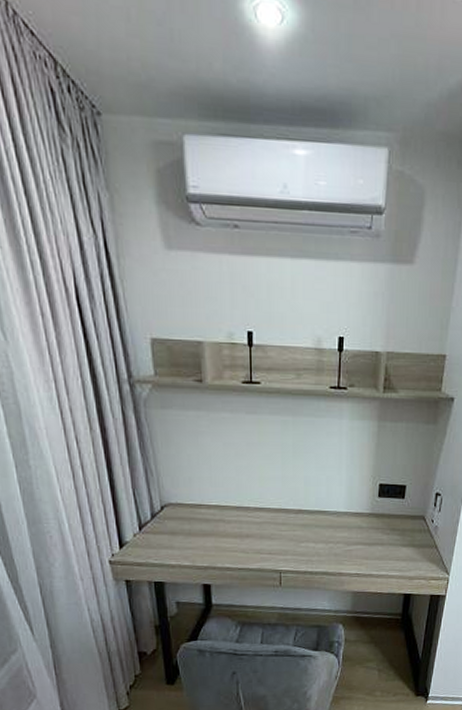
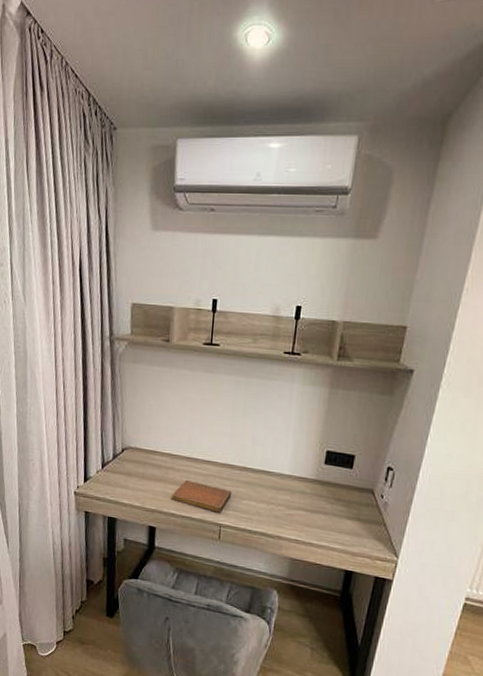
notebook: none [225,531,289,559] -> present [171,480,232,513]

